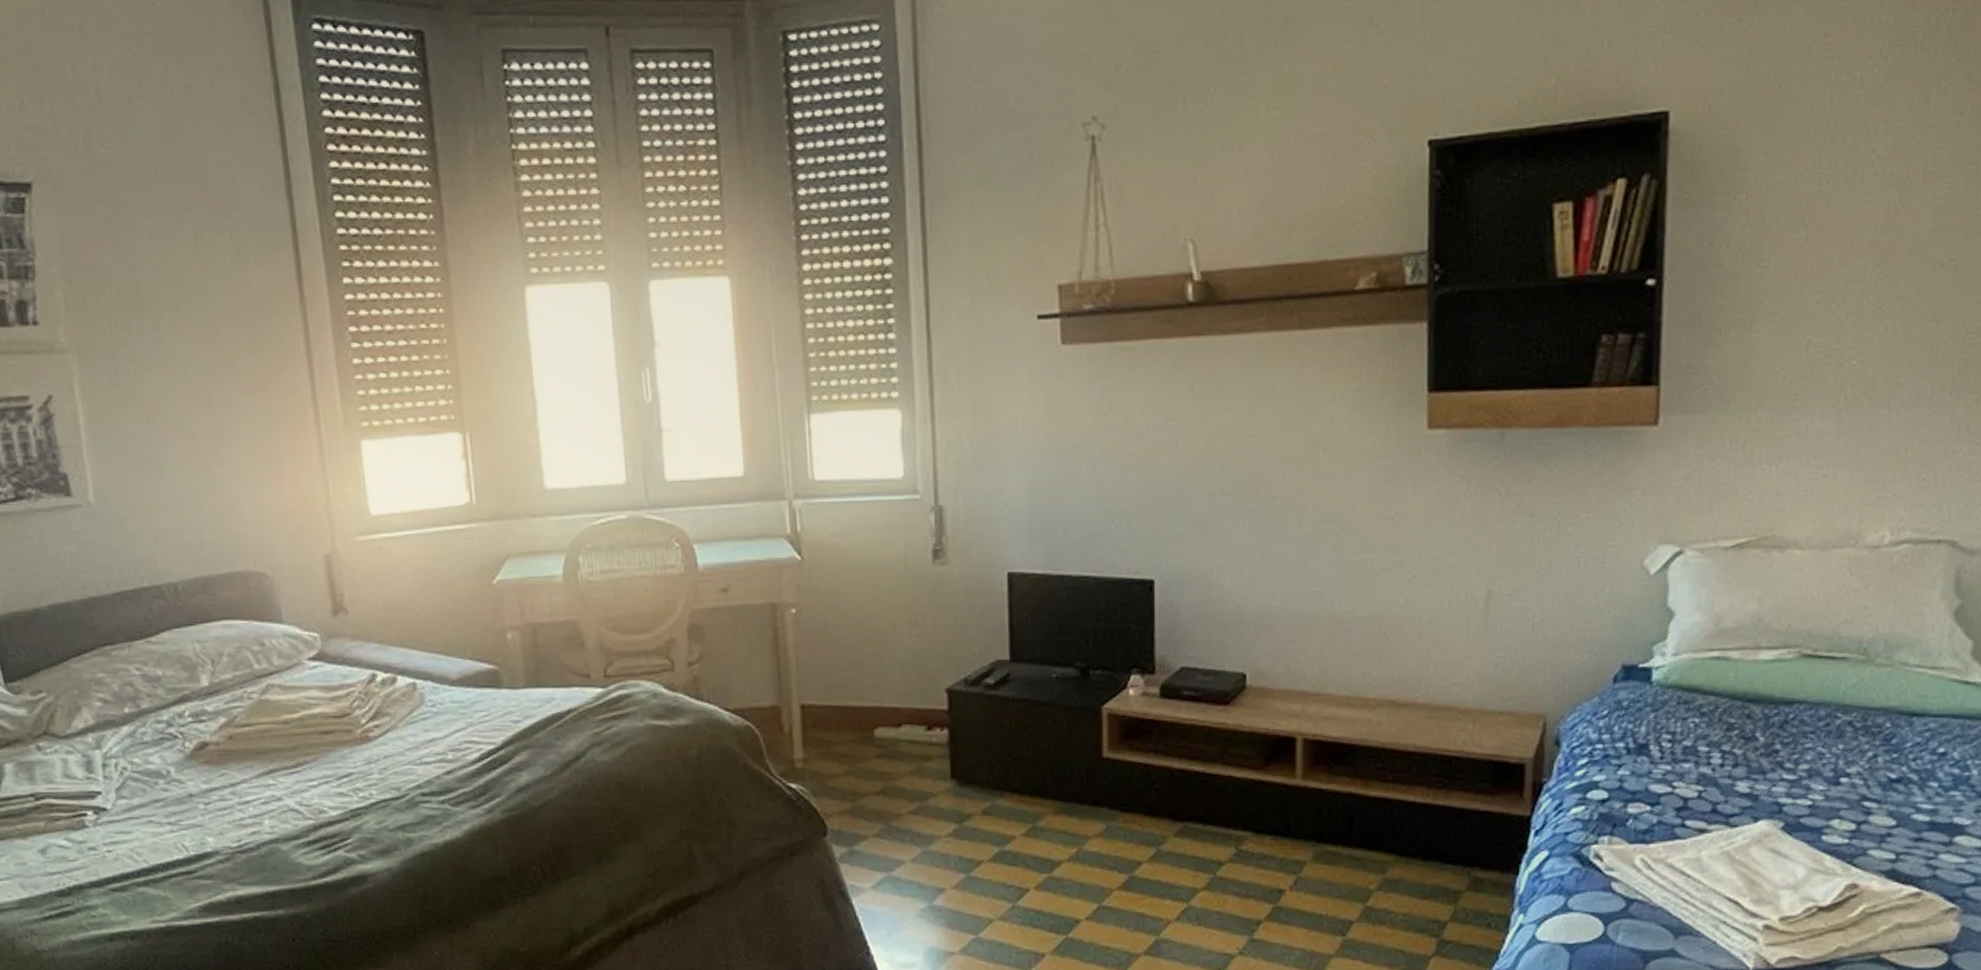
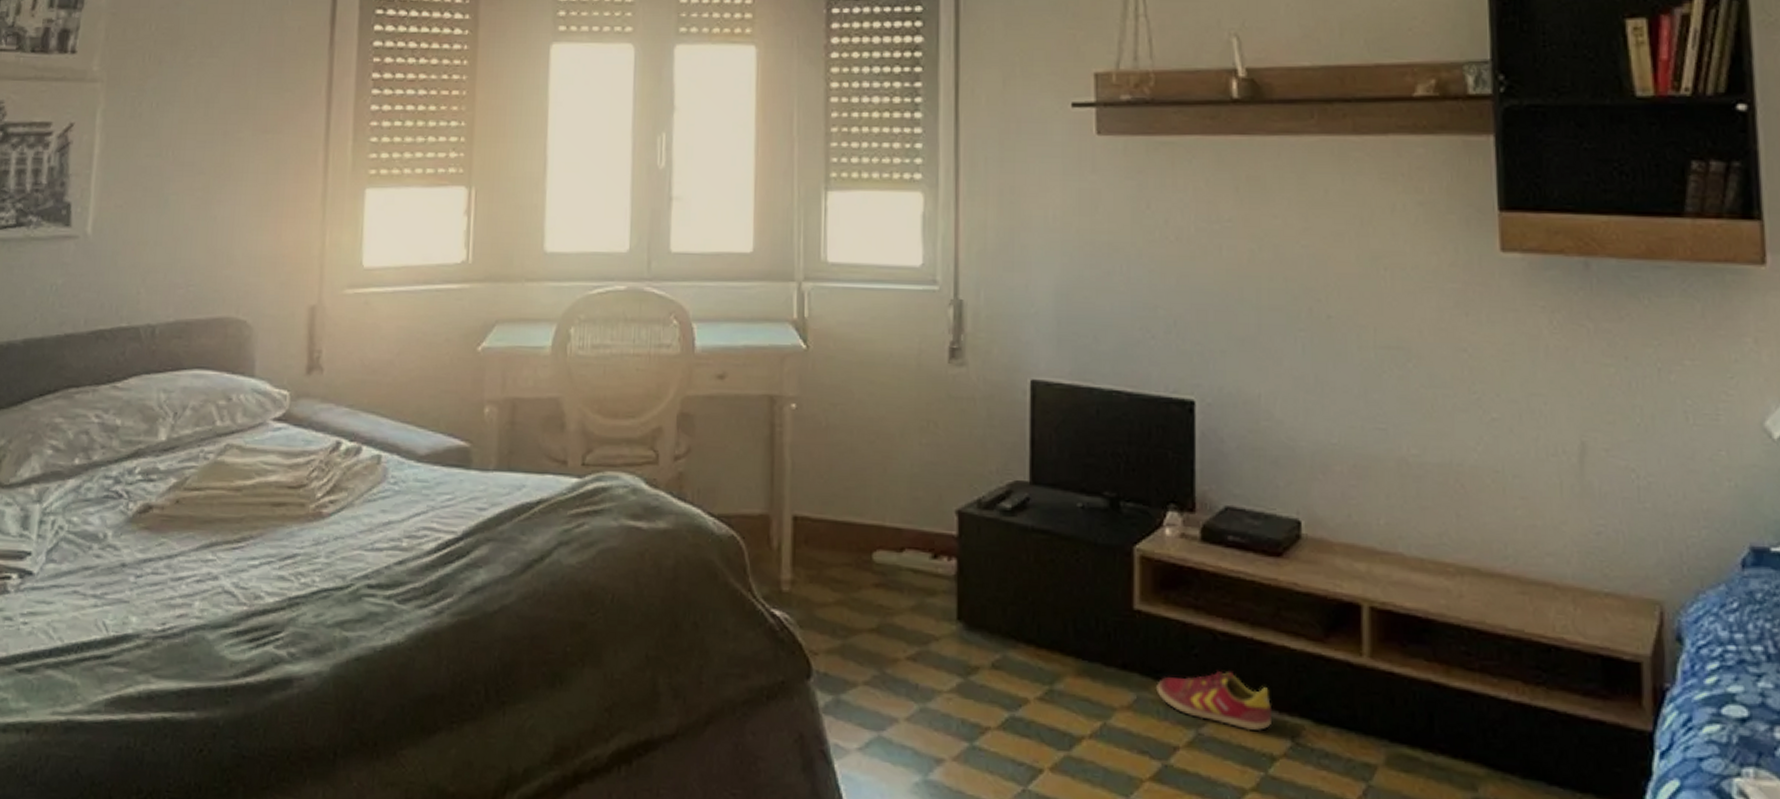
shoe: none [1123,800,1219,845] -> present [1156,671,1271,731]

